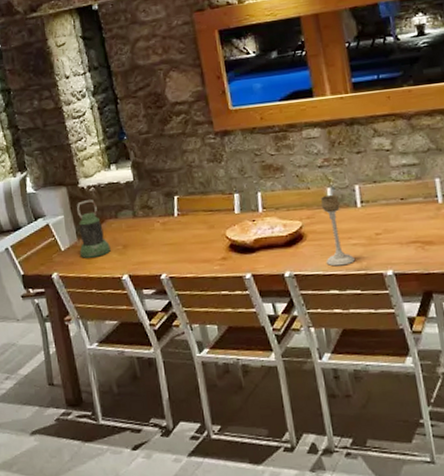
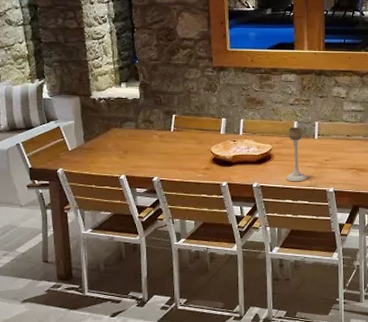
lantern: present [76,199,111,258] -> none [84,110,113,158]

